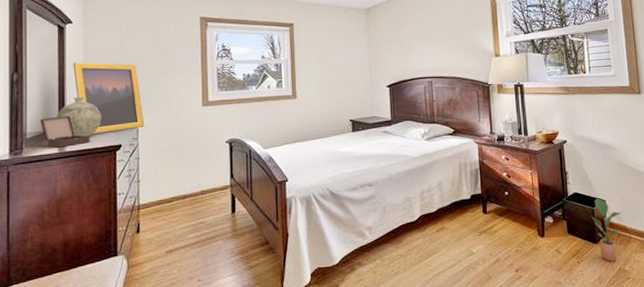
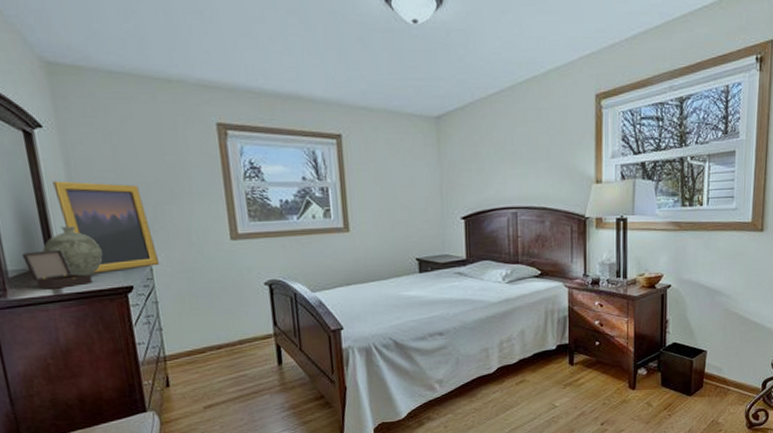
potted plant: present [591,197,622,262] -> none [688,347,722,415]

